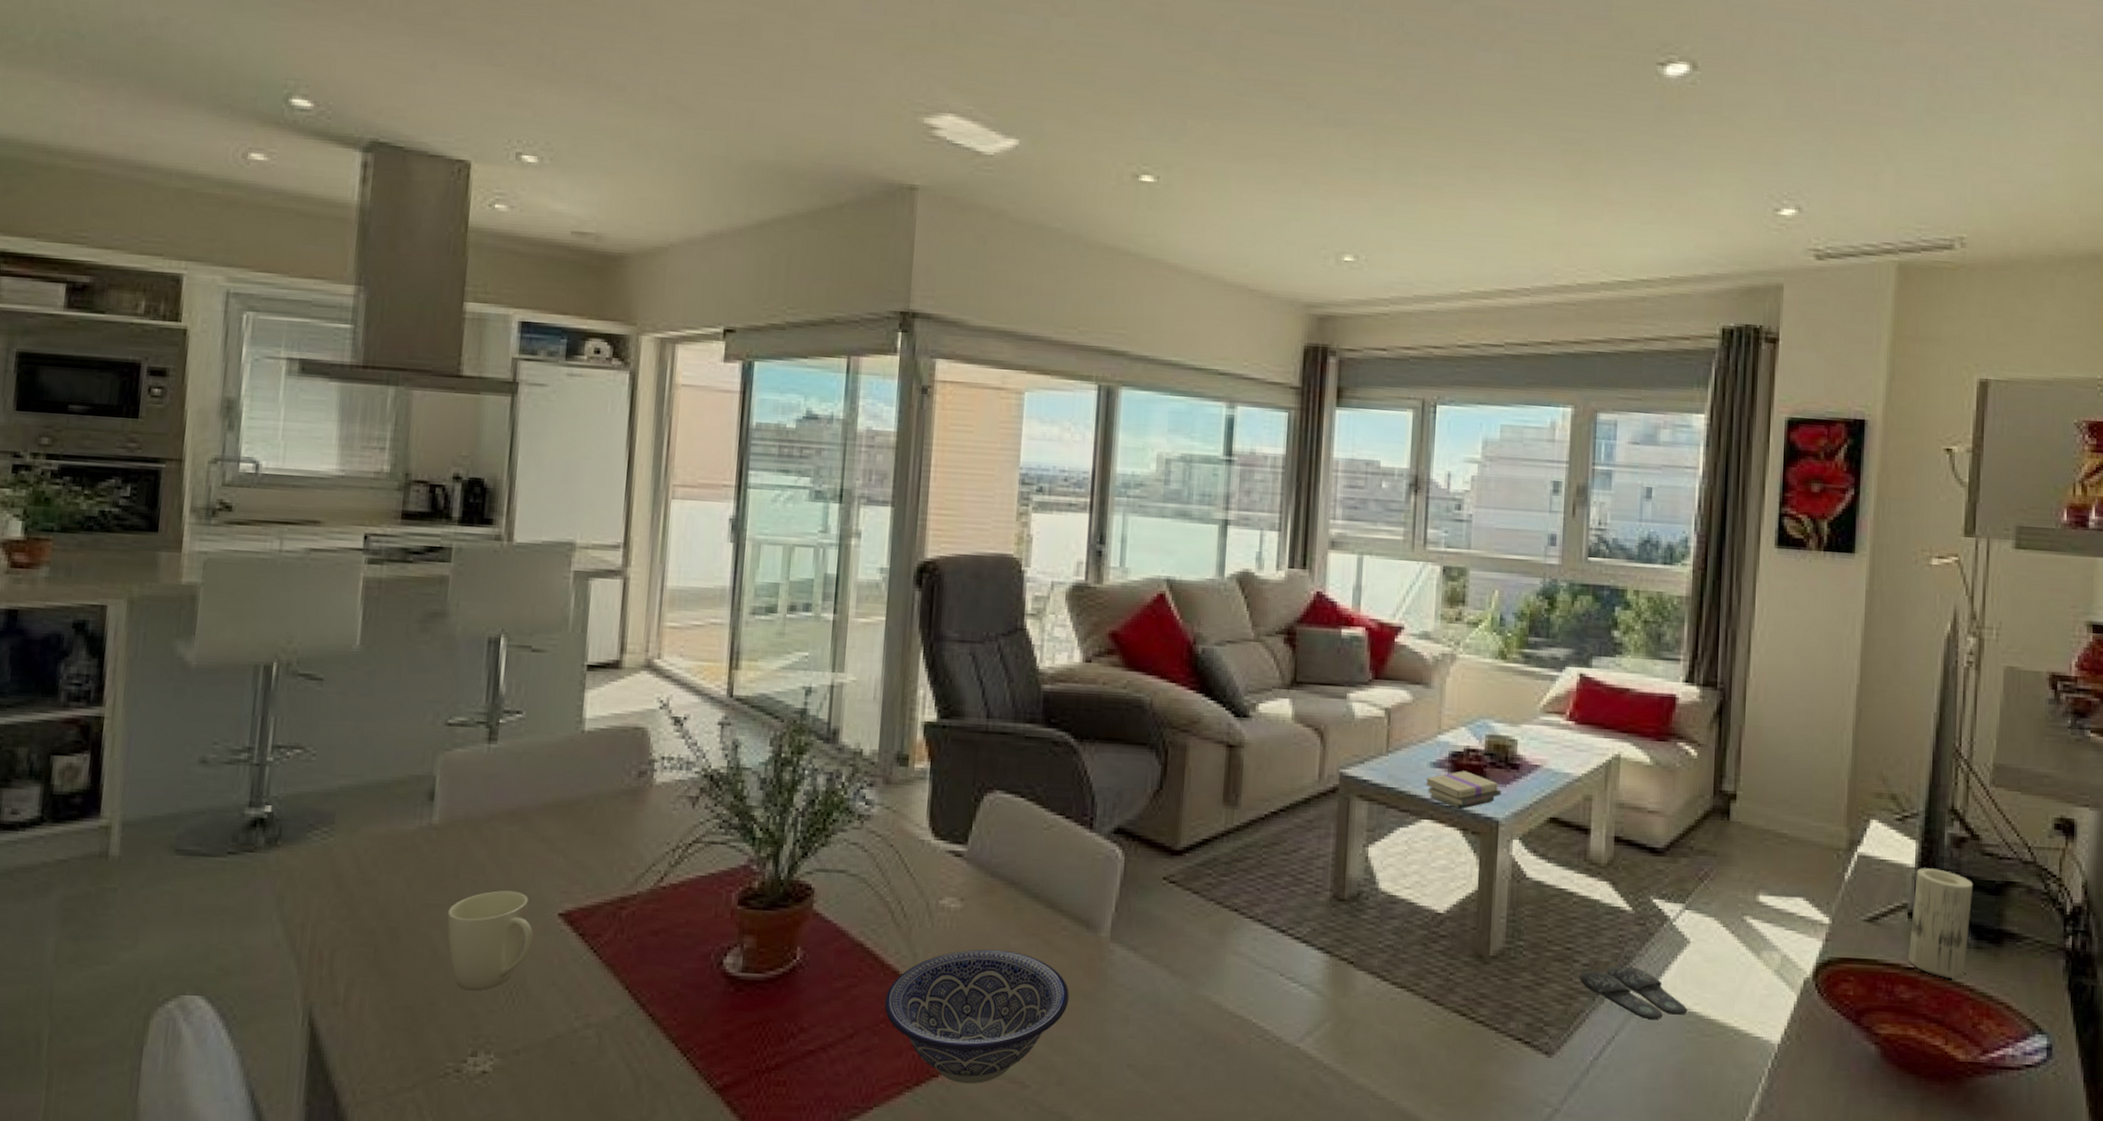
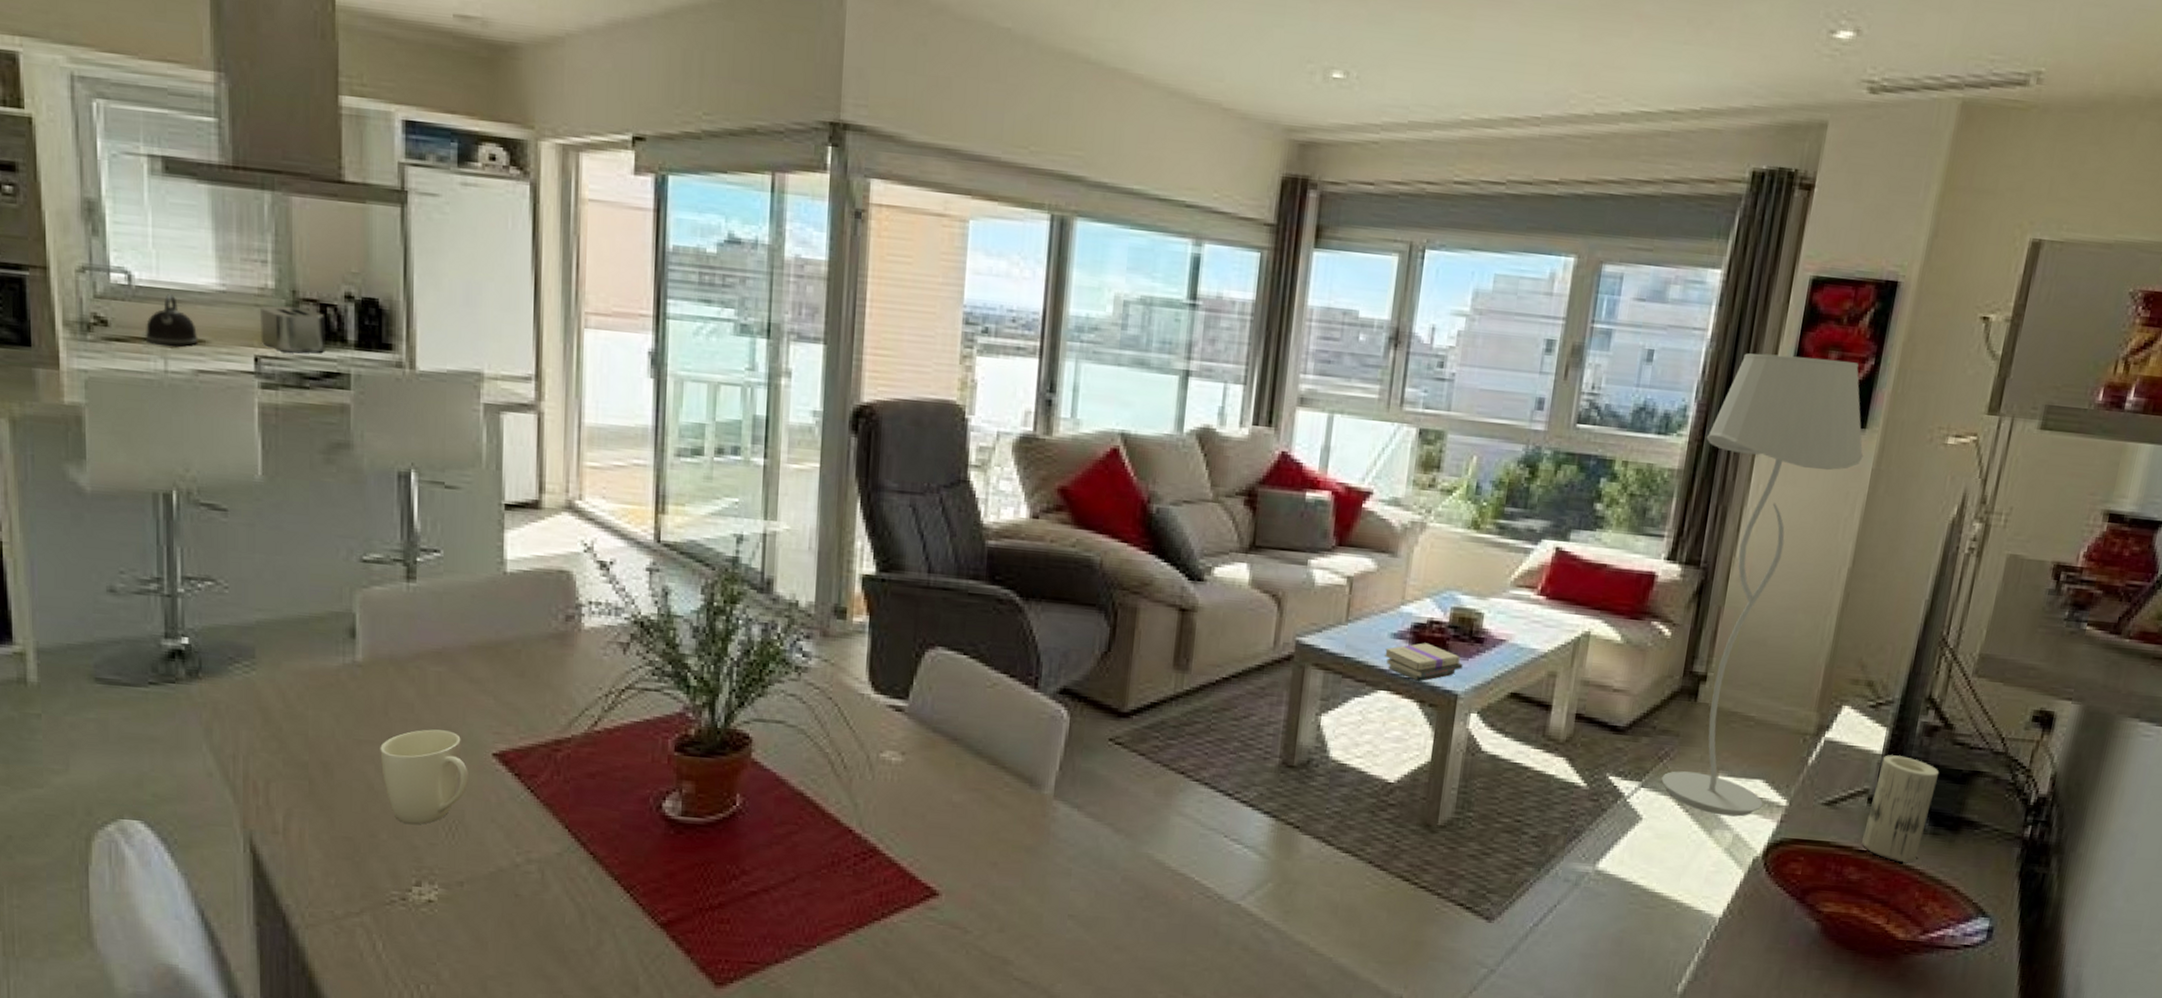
kettle: none [264,480,314,529] -> present [145,294,198,348]
toaster: none [372,487,434,531] -> present [260,305,325,354]
decorative bowl: present [885,949,1069,1084] -> none [826,802,1012,928]
slippers: present [1580,965,1687,1019] -> none [1527,838,1632,890]
floor lamp: none [1704,488,1856,937] -> present [1661,353,1864,817]

